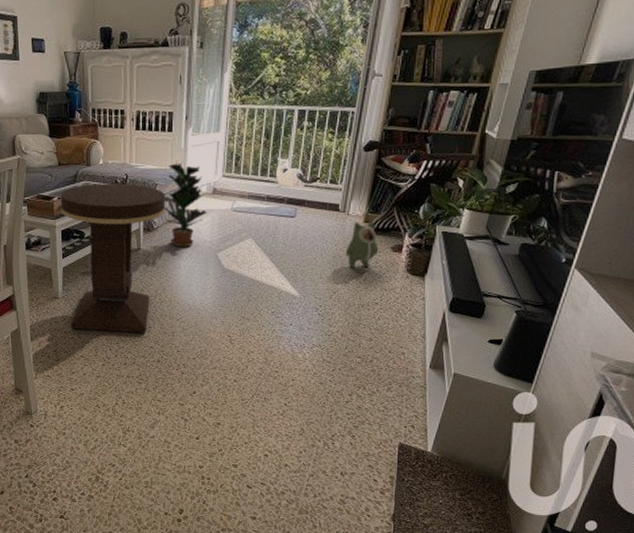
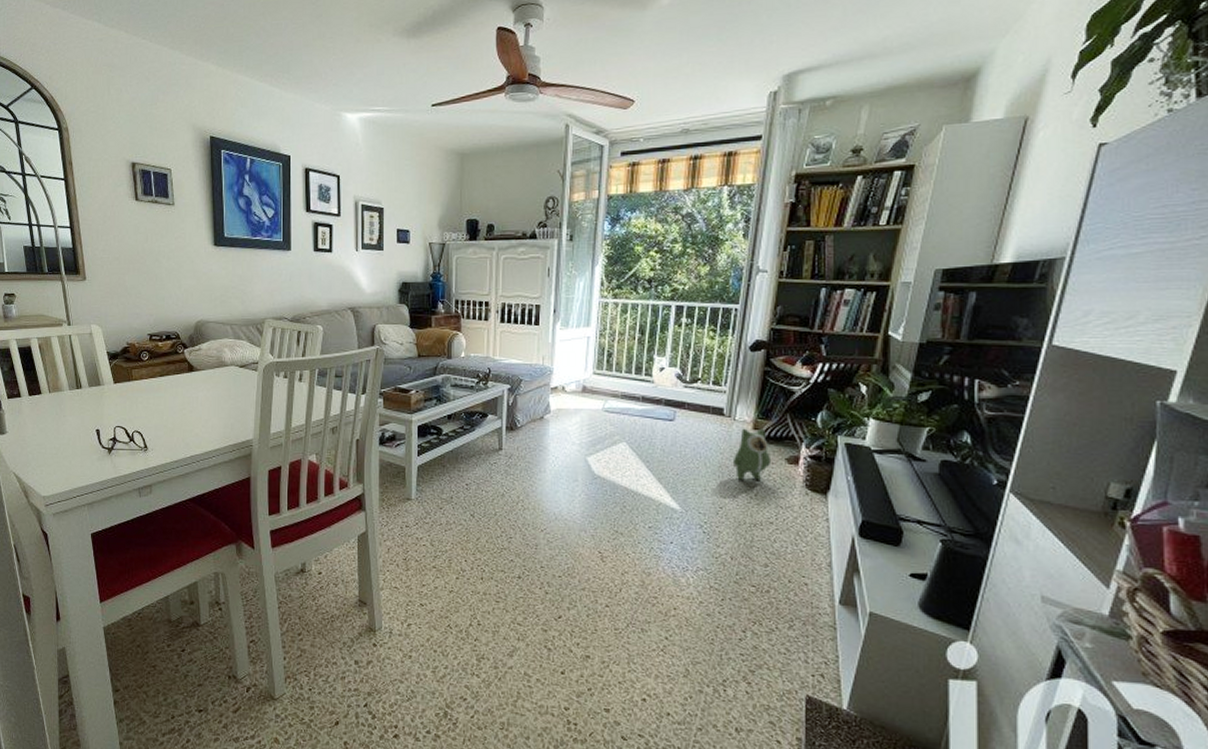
side table: present [61,183,166,333] -> none [419,377,531,544]
potted plant: present [163,163,207,248] -> none [528,358,575,450]

